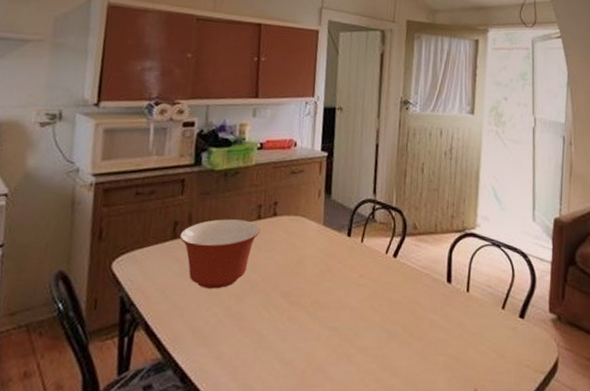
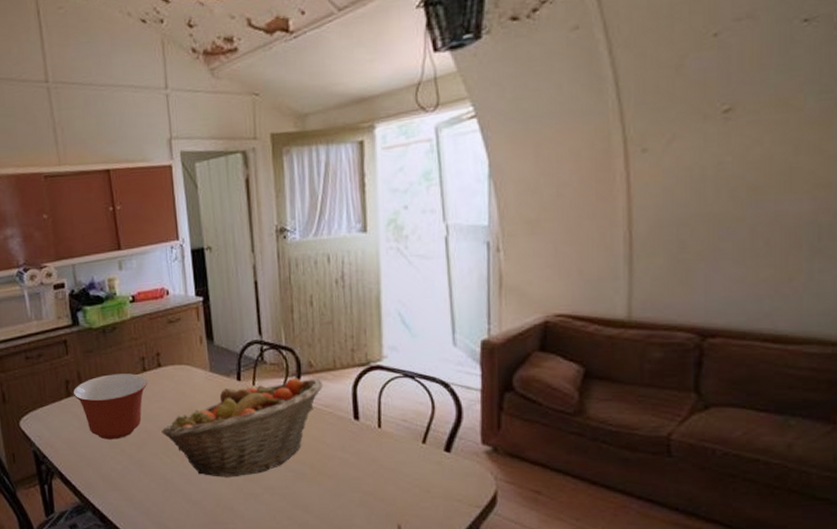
fruit basket: none [265,238,425,336] -> present [161,378,324,477]

